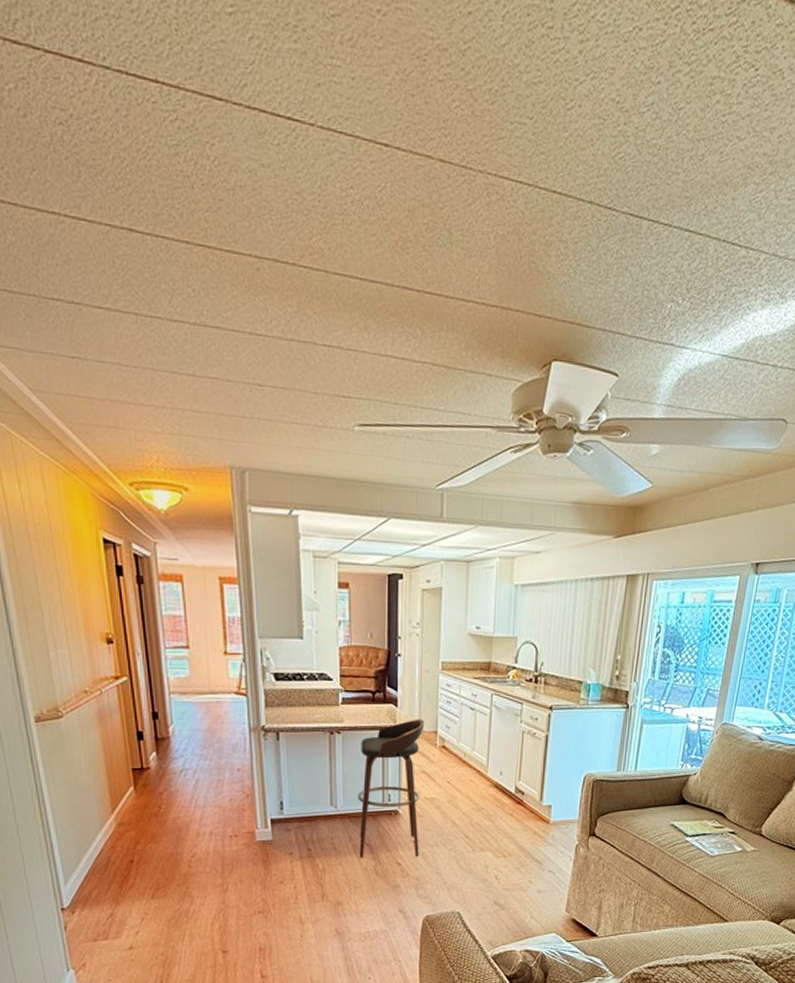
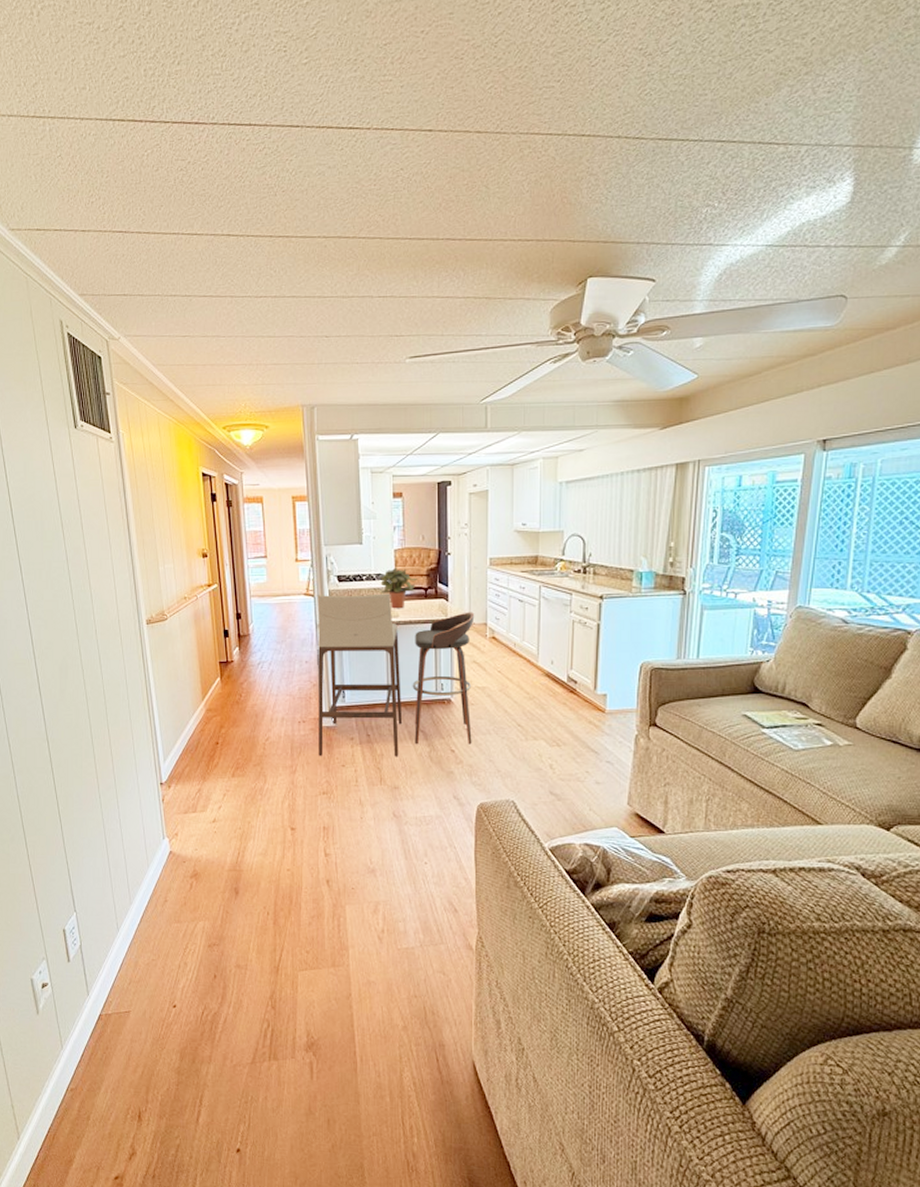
bar stool: none [250,694,347,874] -> present [317,593,403,757]
potted plant: none [322,668,364,713] -> present [379,568,417,609]

